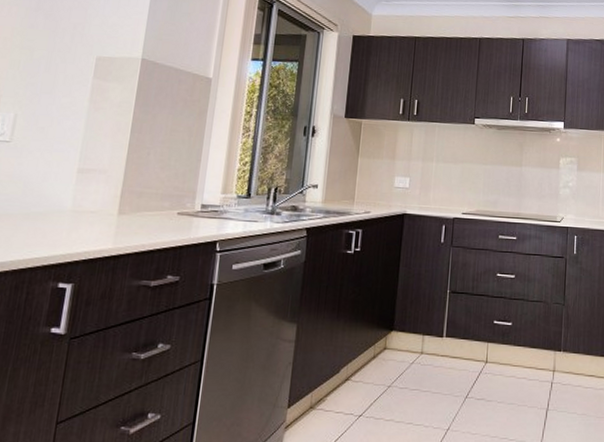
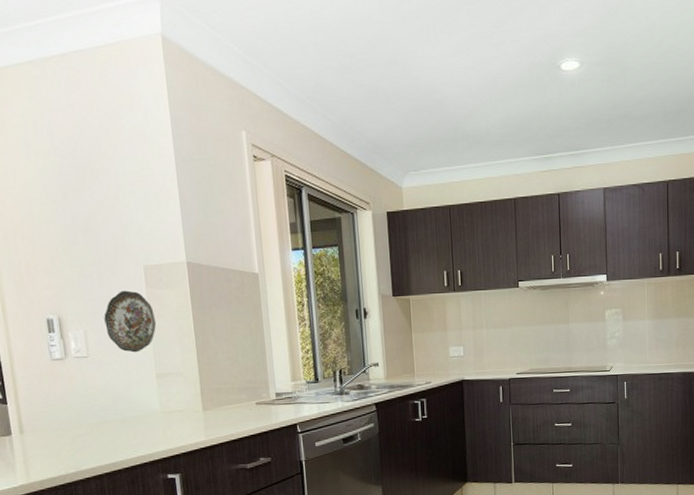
decorative plate: none [38,78,95,143] -> present [104,290,156,353]

